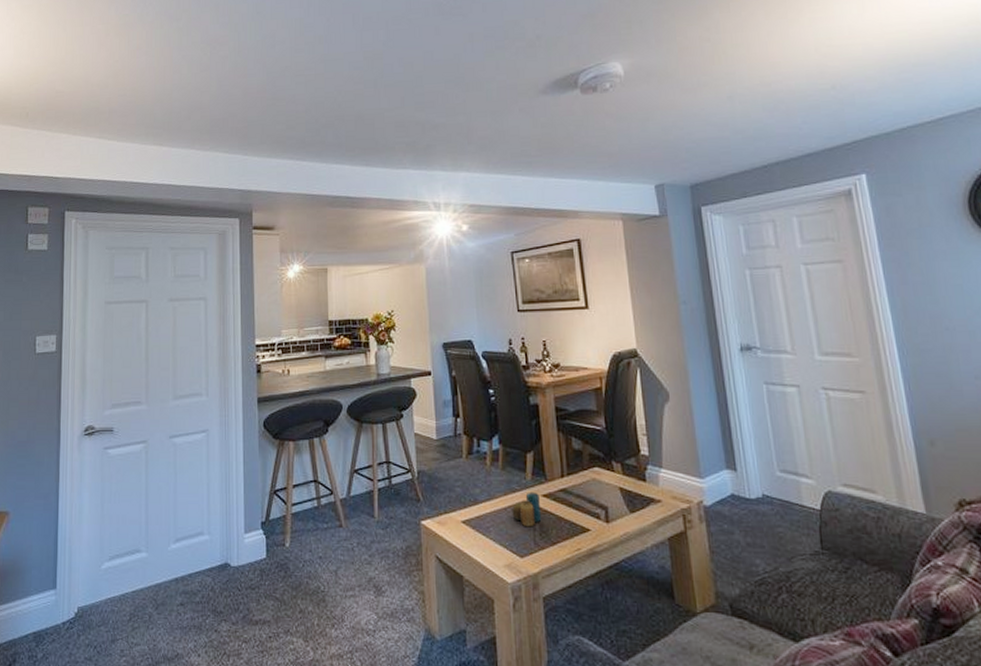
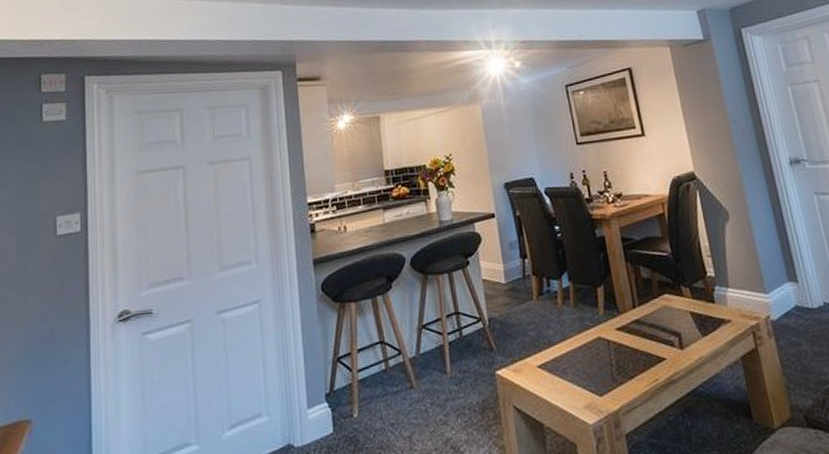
candle: present [512,491,542,527] -> none [587,326,618,364]

